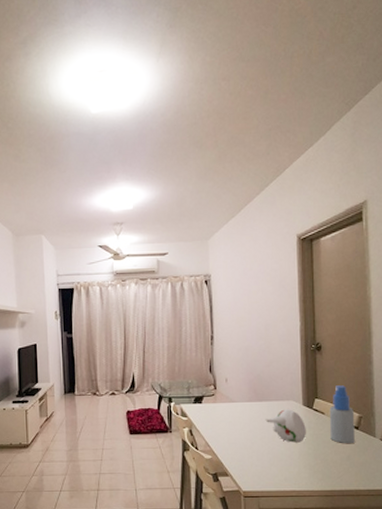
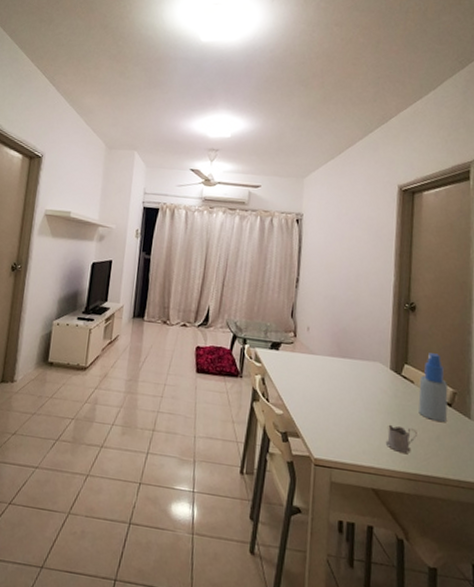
teapot: present [265,409,307,443] -> none [347,370,393,412]
tea glass holder: none [303,452,330,474] -> present [385,424,417,453]

